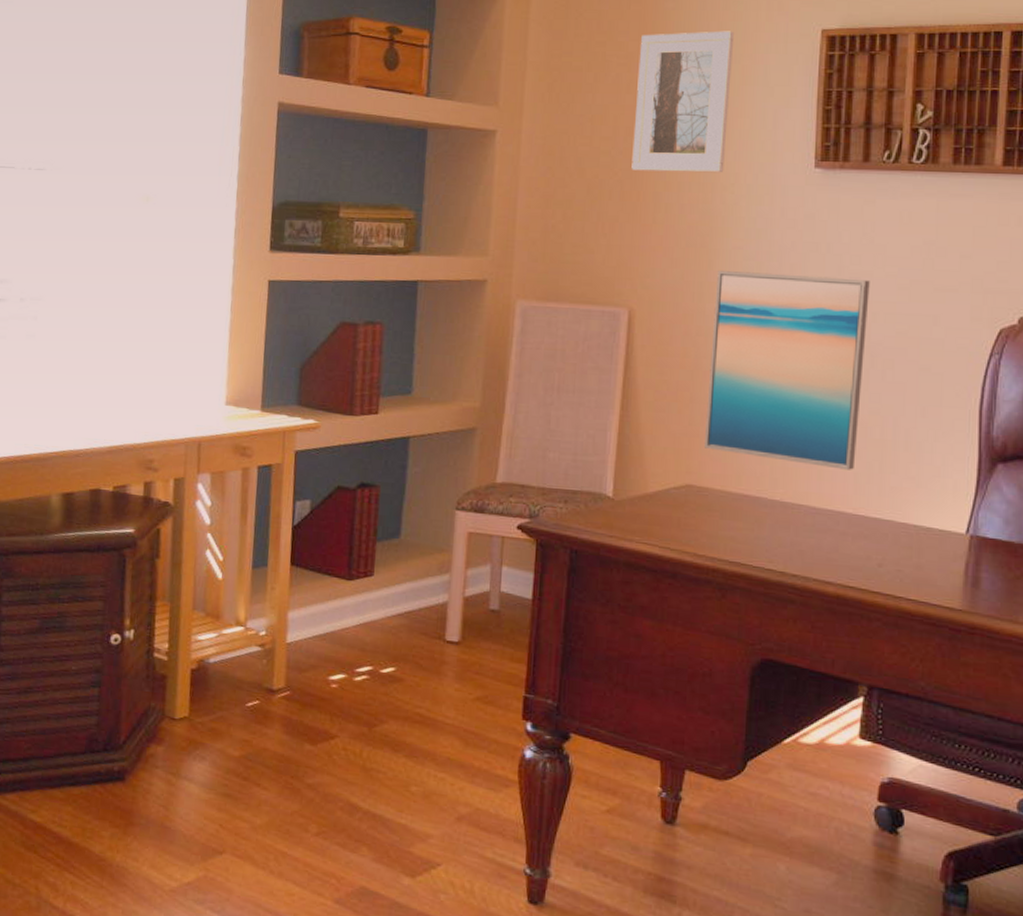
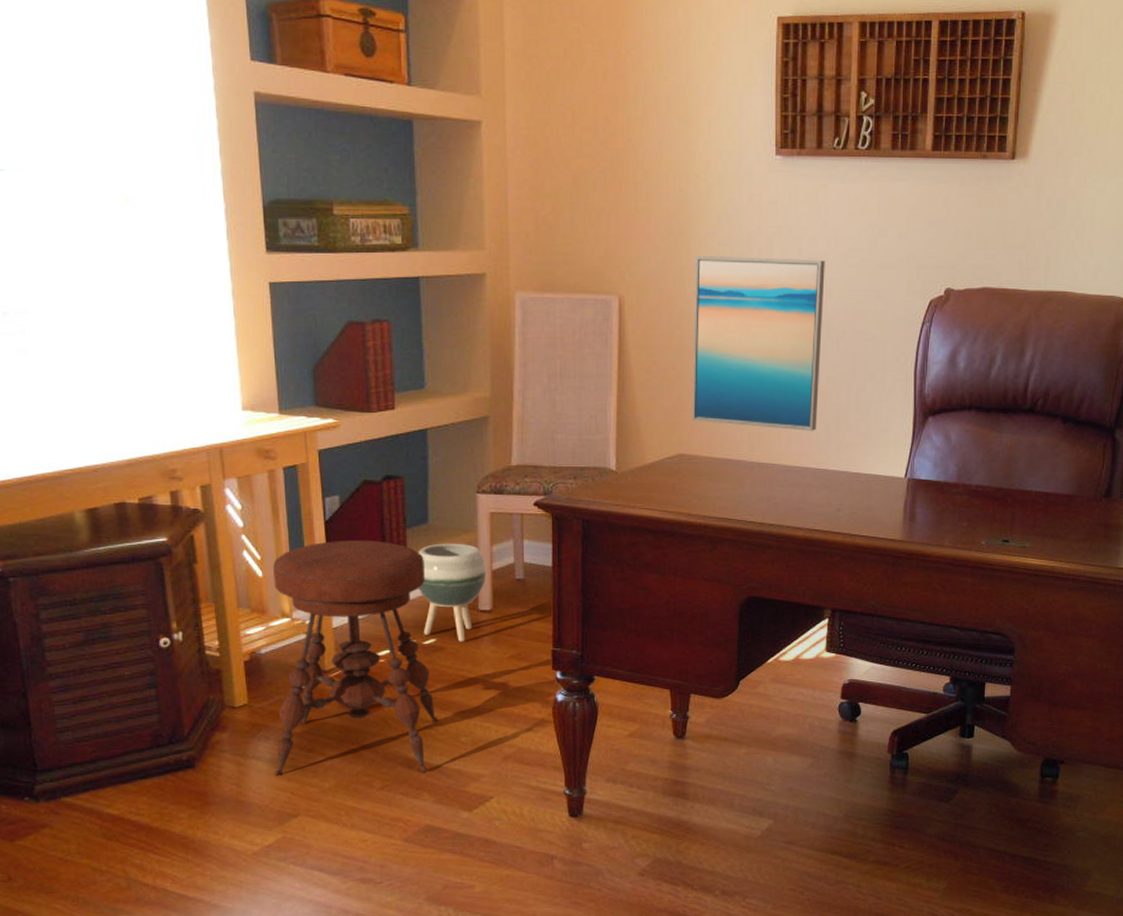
stool: none [205,548,392,823] -> present [273,540,438,776]
planter: none [381,561,459,675] -> present [418,543,487,642]
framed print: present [631,31,735,173] -> none [612,17,700,162]

